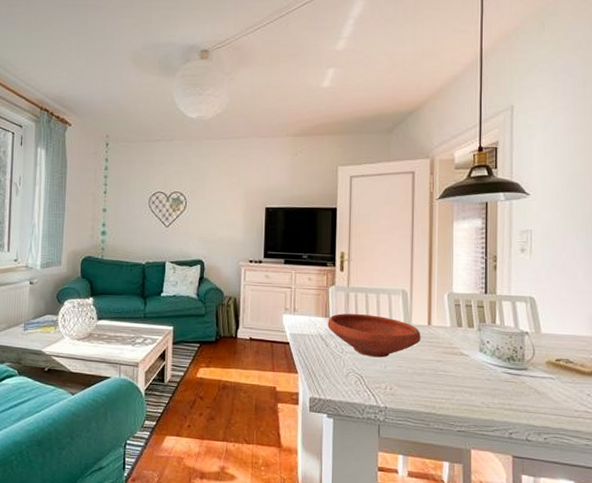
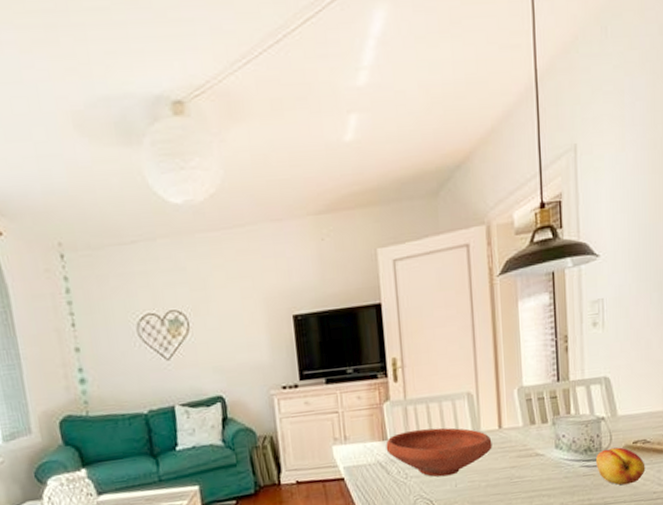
fruit: none [519,361,568,398] -> present [596,447,646,486]

